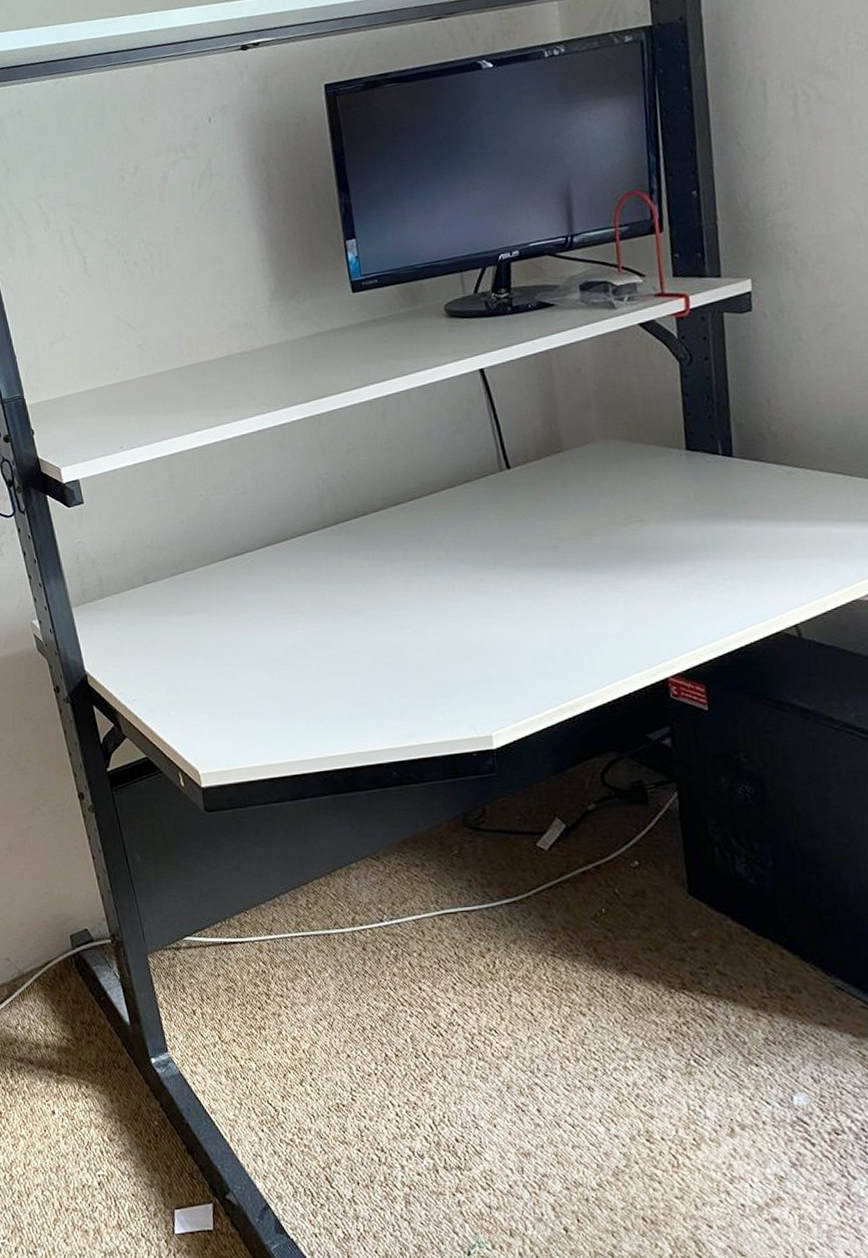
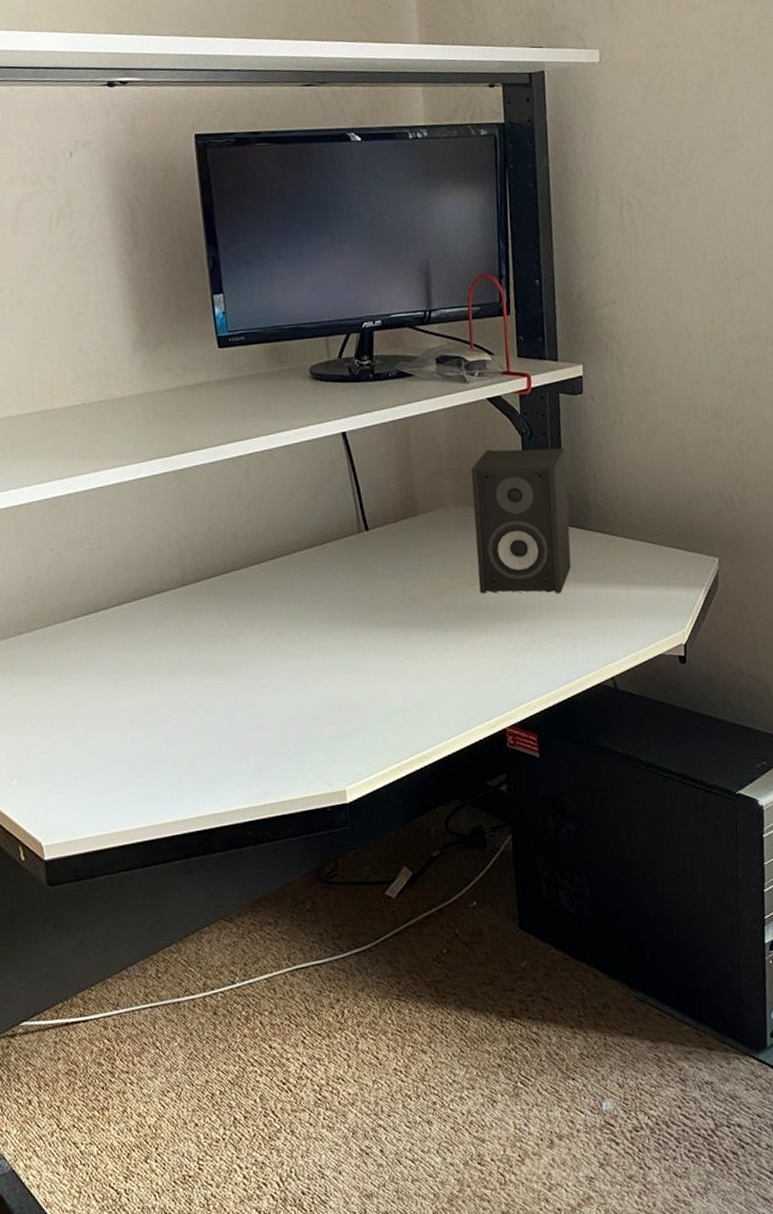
speaker: none [621,372,743,533] -> present [470,448,572,594]

